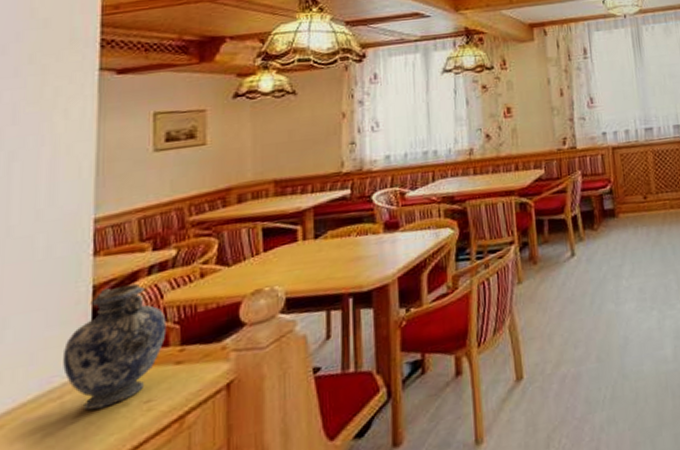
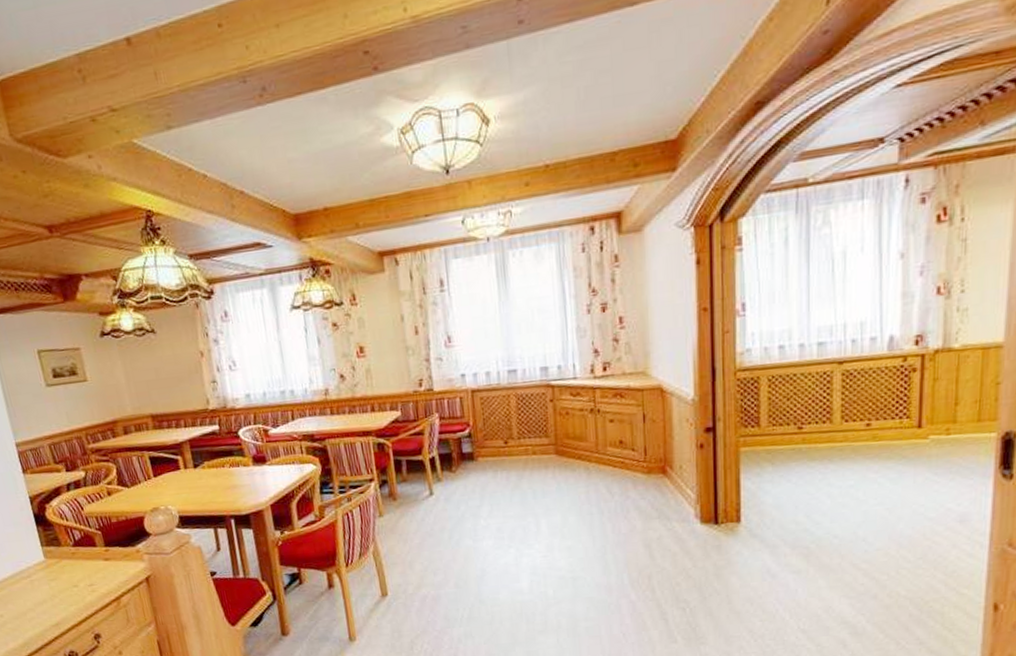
decorative vase: present [63,283,167,411] -> none [21,497,92,588]

